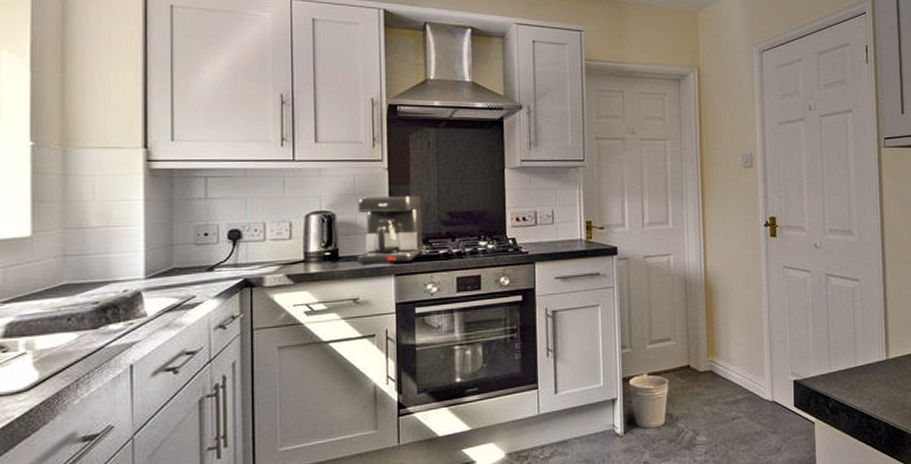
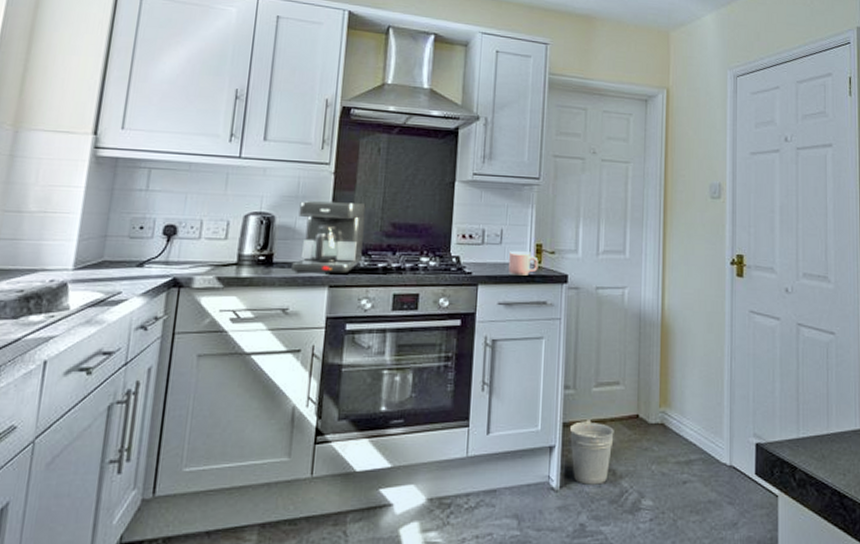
mug: none [562,229,590,253] -> present [509,251,539,277]

